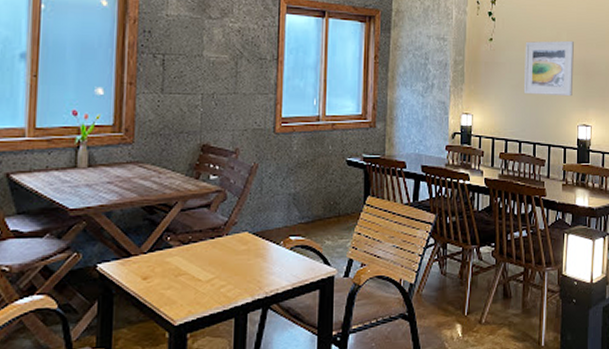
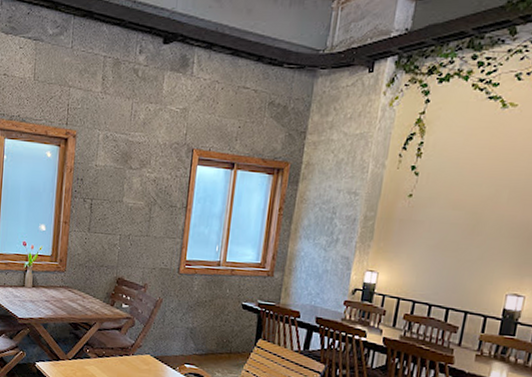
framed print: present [523,40,574,97] -> none [442,198,517,262]

